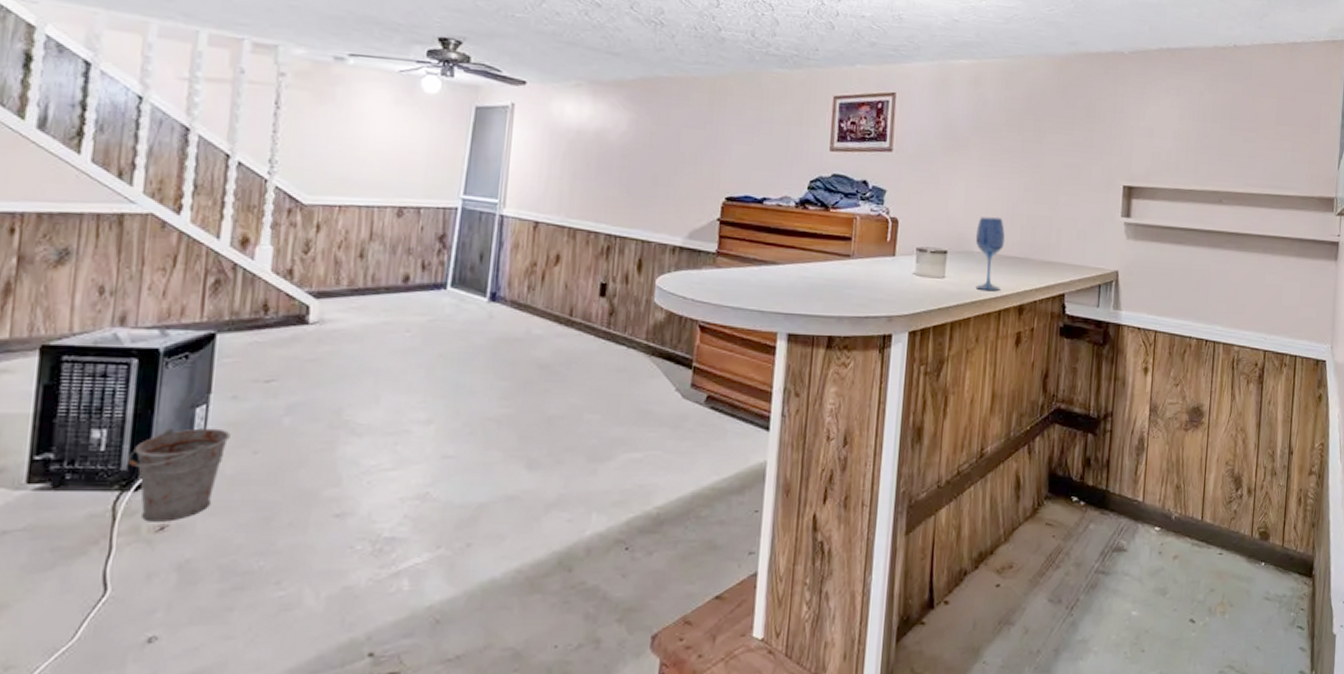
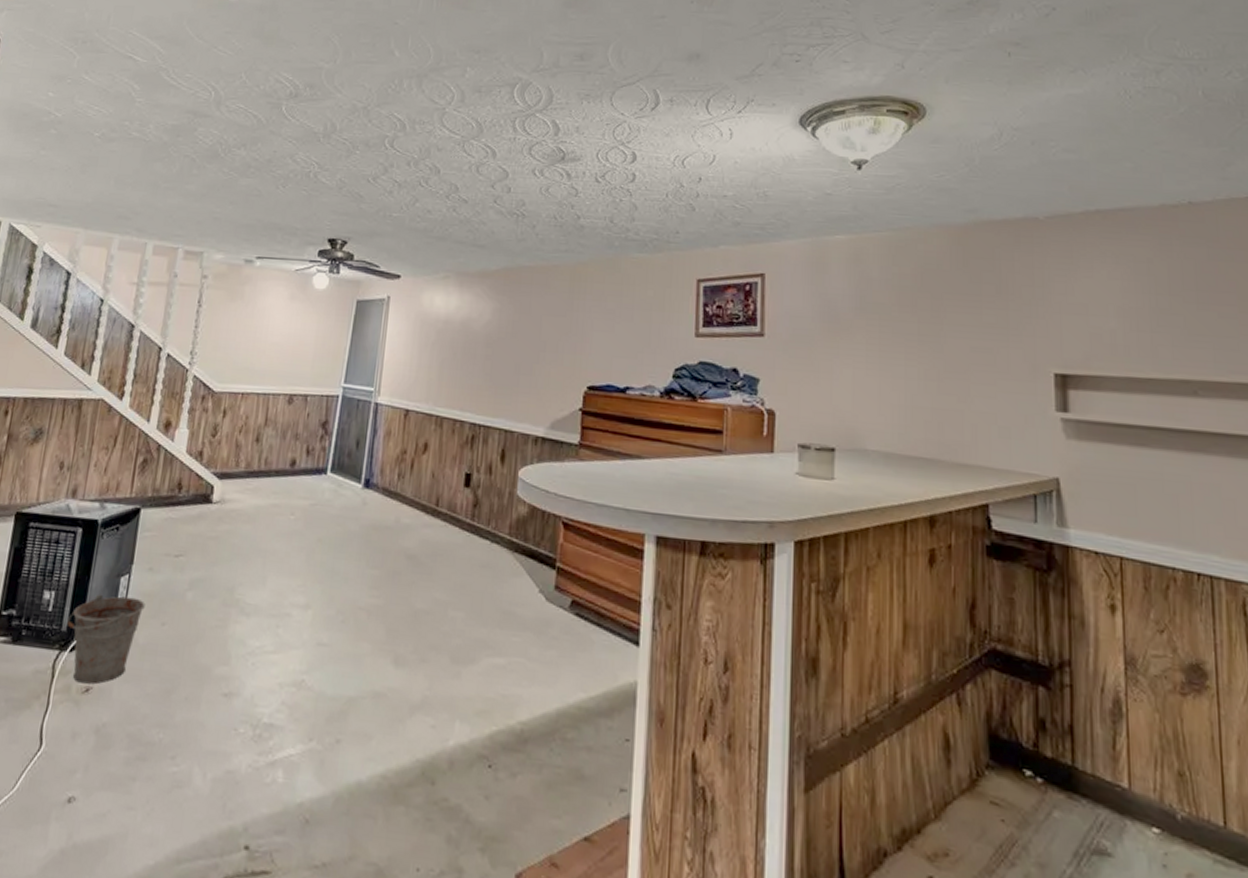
wineglass: present [975,217,1006,291] -> none [868,409,906,497]

